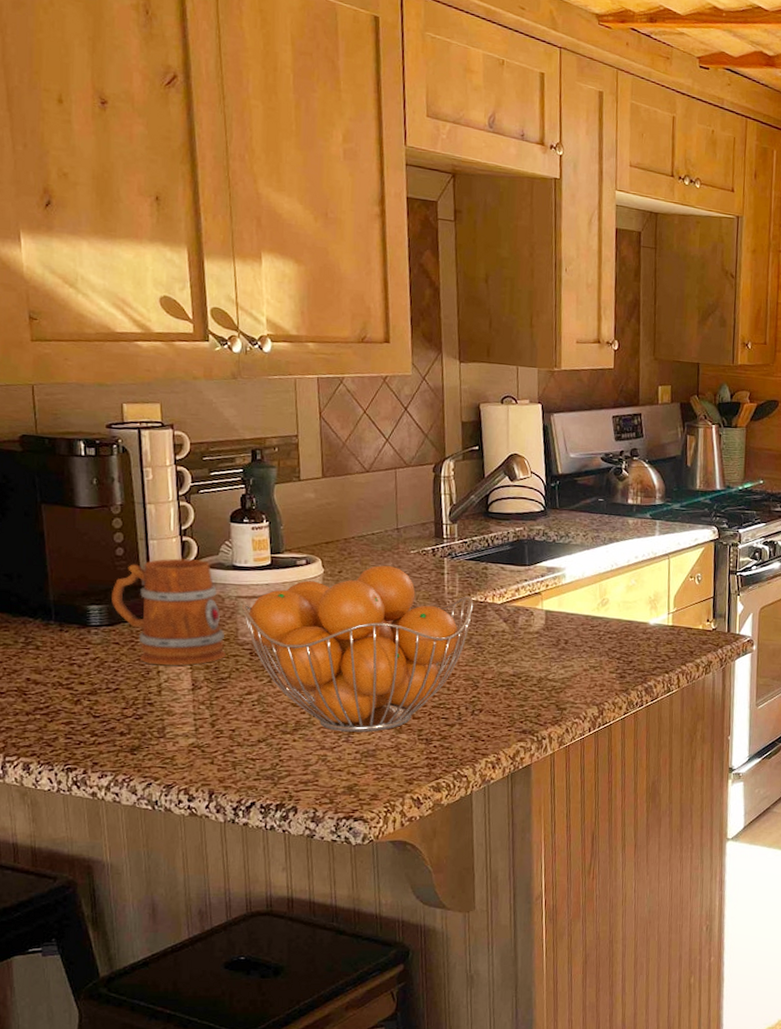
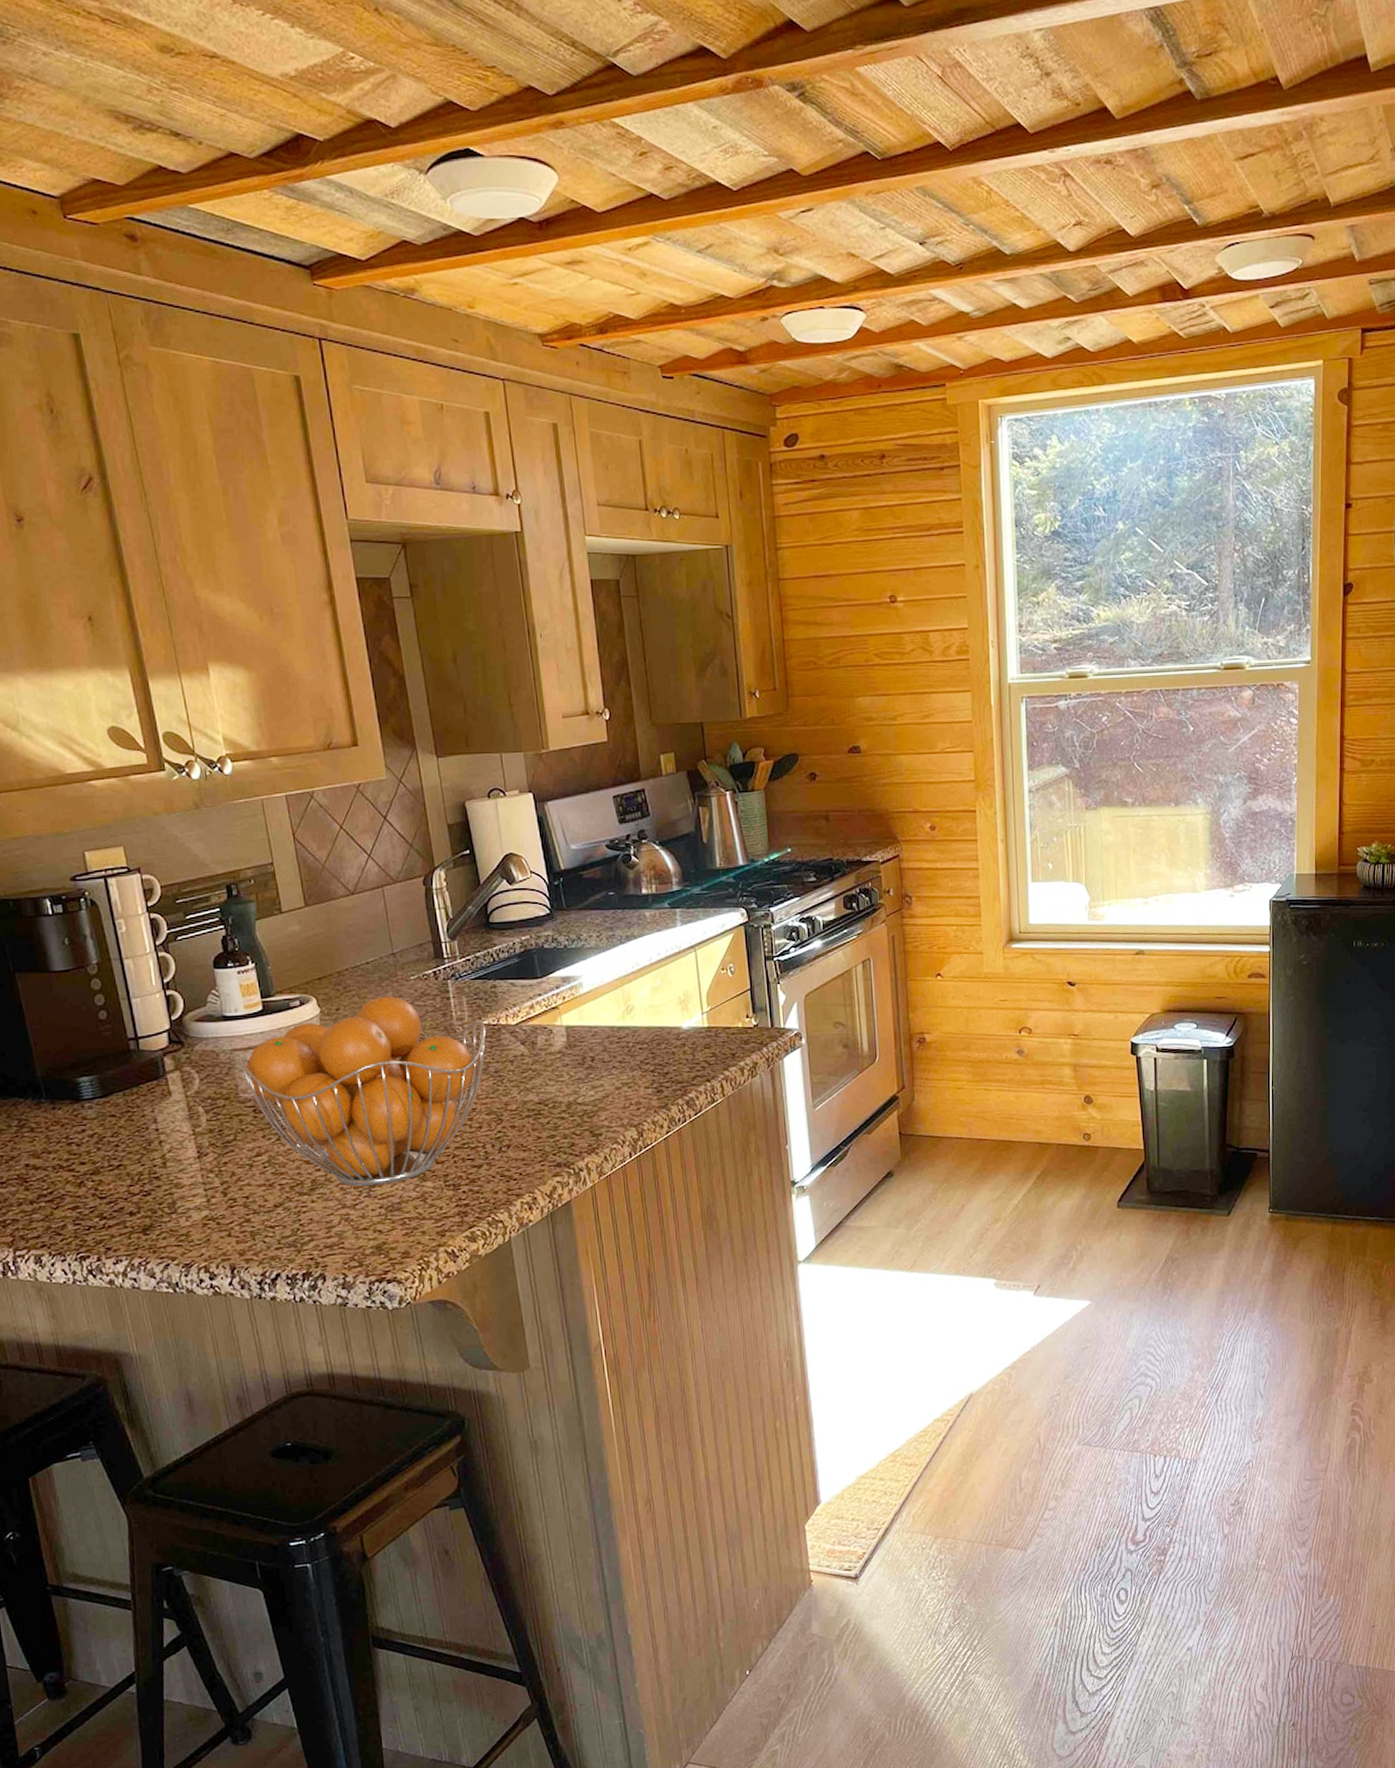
mug: present [112,558,226,666] -> none [100,1014,229,1135]

